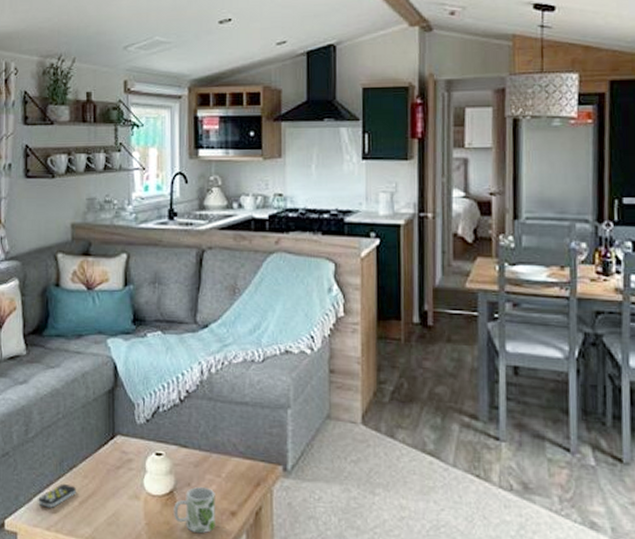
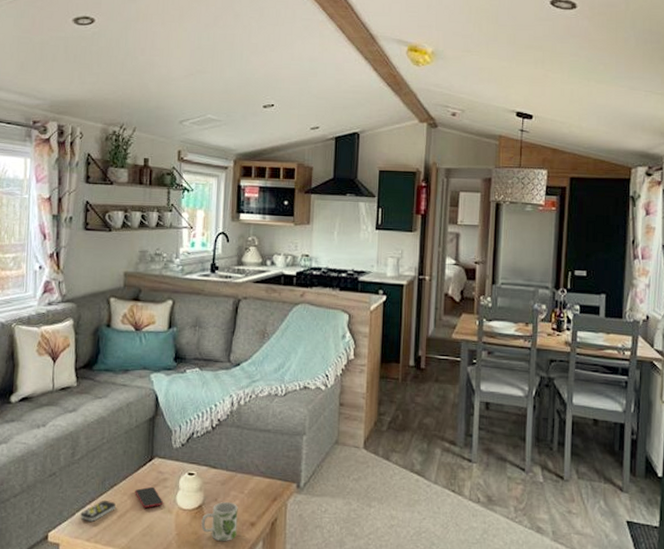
smartphone: none [96,468,129,493] -> present [135,486,163,508]

